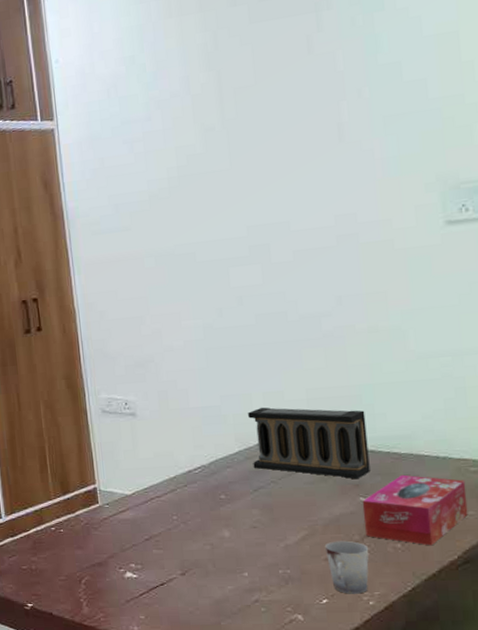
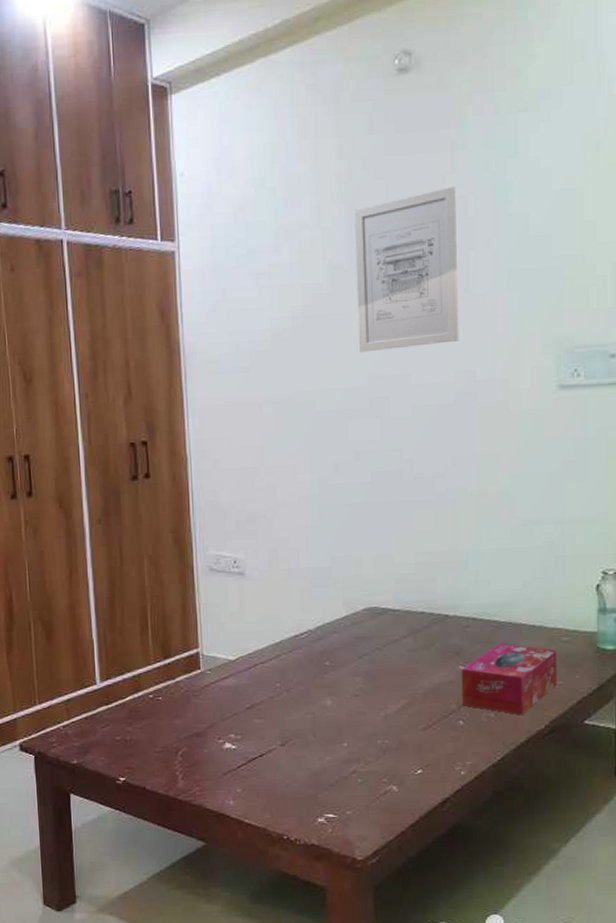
wall art: none [223,44,337,205] -> present [354,186,459,353]
speaker: present [248,407,370,479] -> none [358,570,471,647]
cup: present [324,540,369,594] -> none [422,710,464,764]

